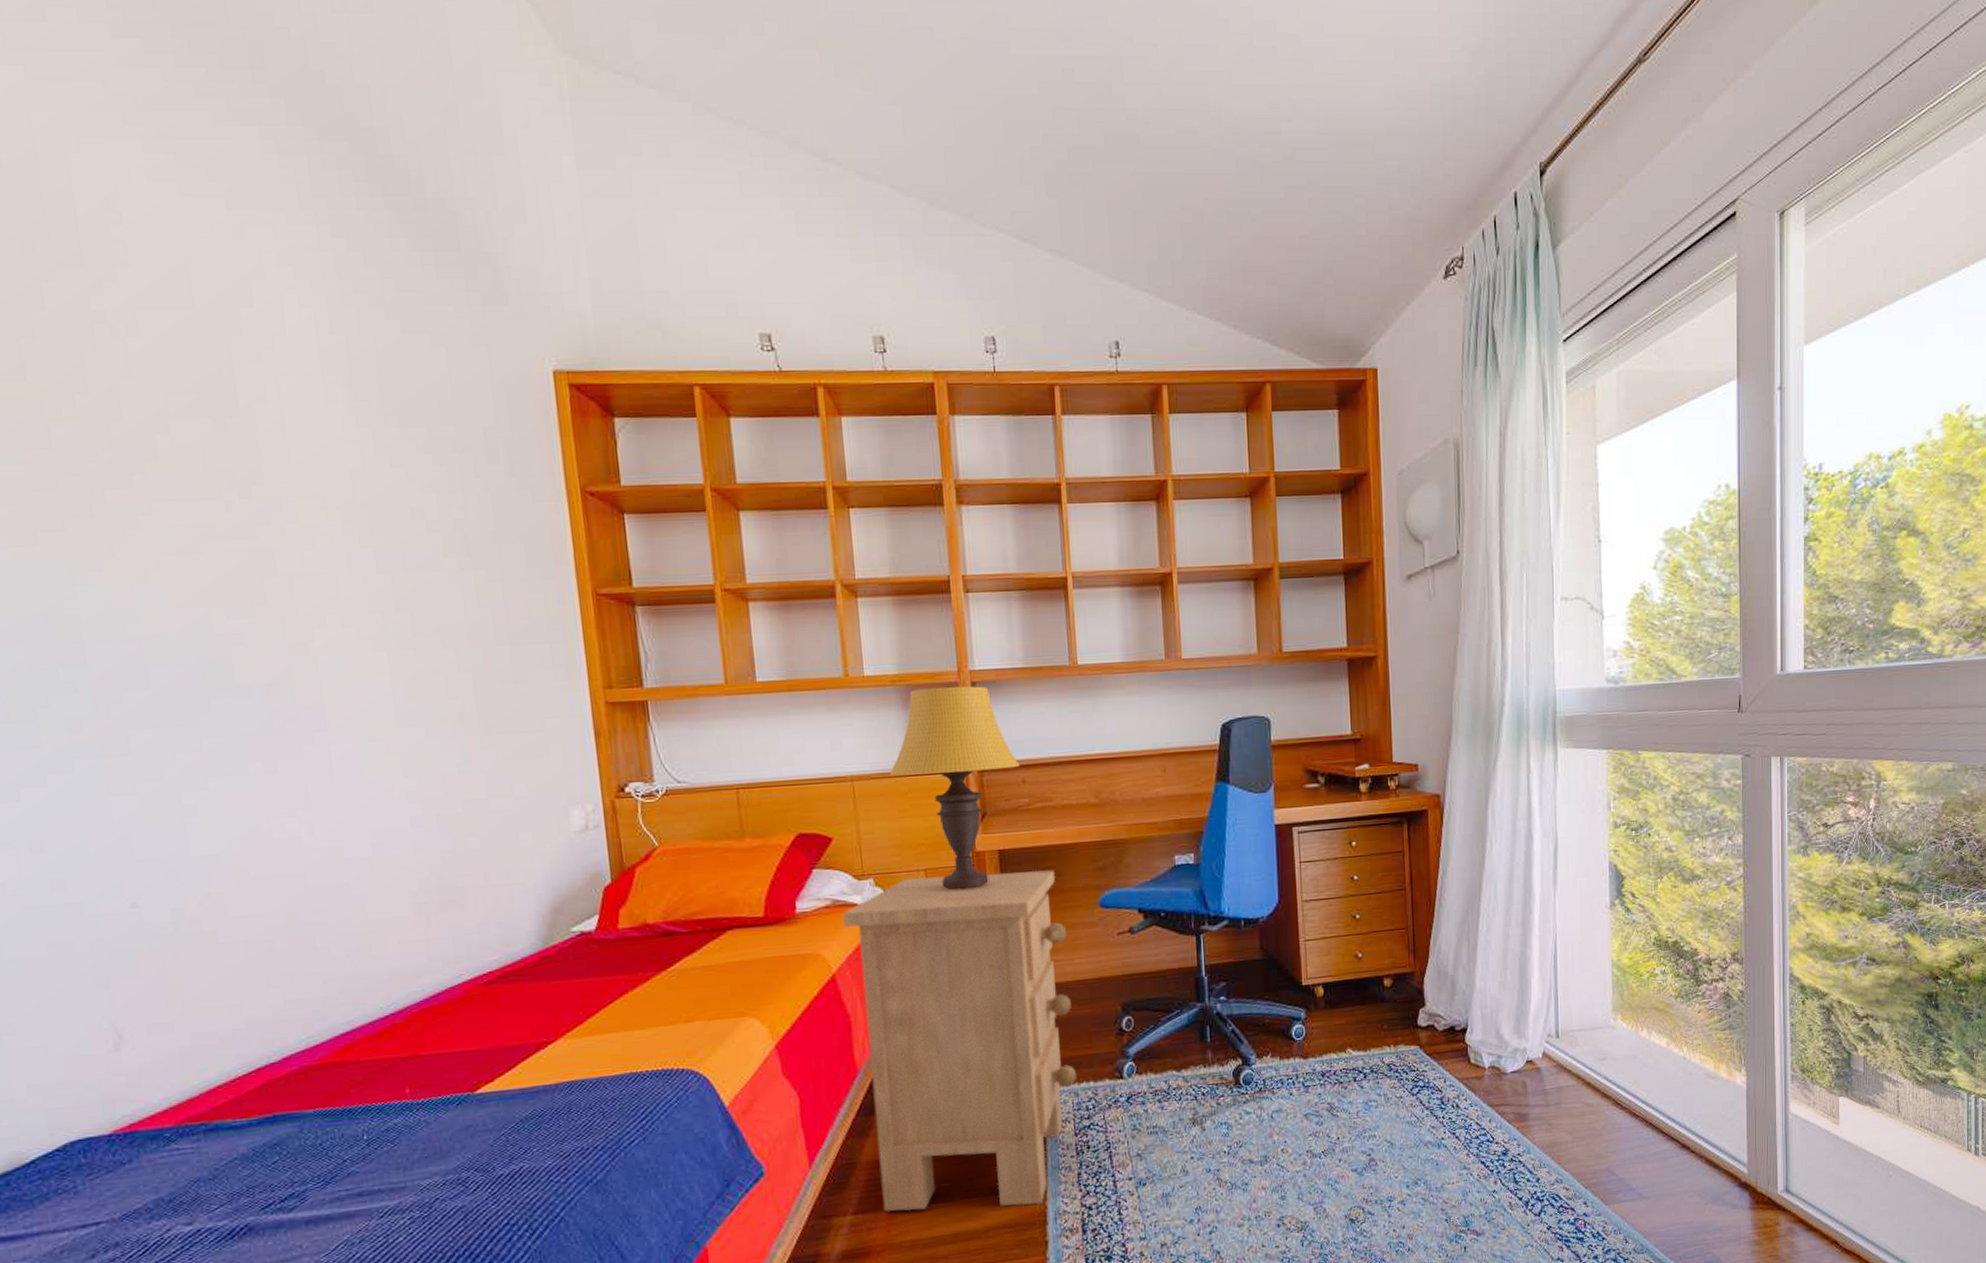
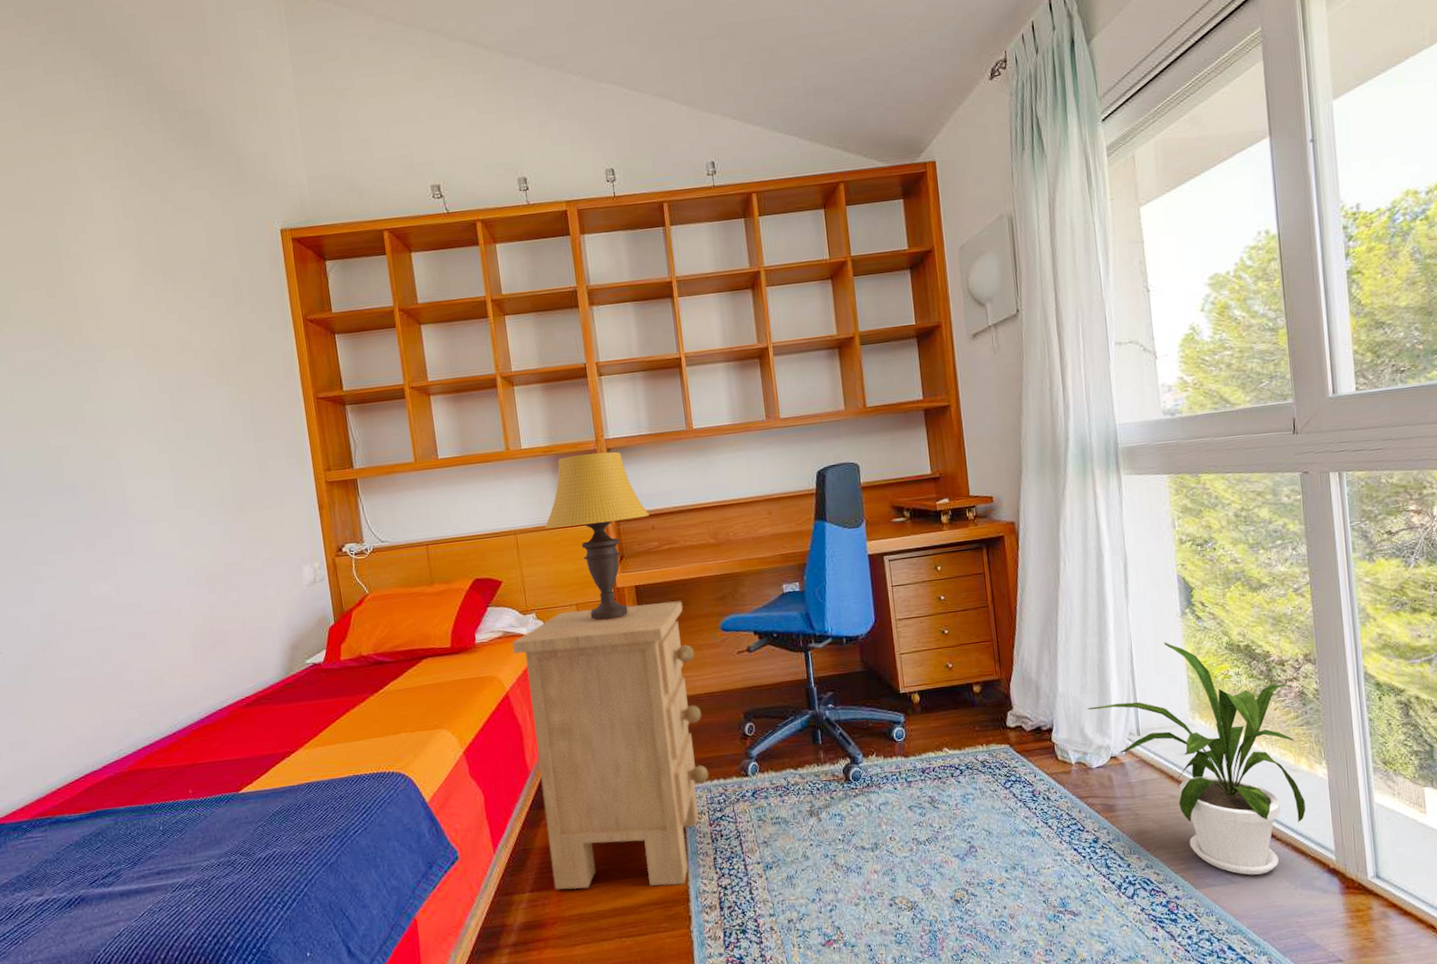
house plant: none [1505,935,1721,1190] -> present [1087,642,1306,875]

